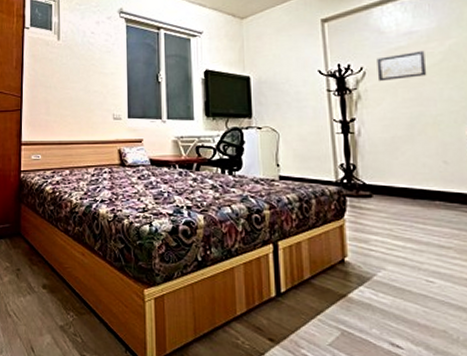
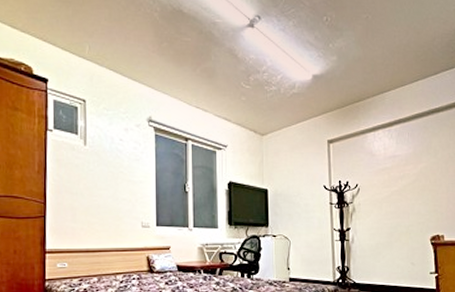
wall art: present [377,50,427,82] -> none [368,172,404,197]

